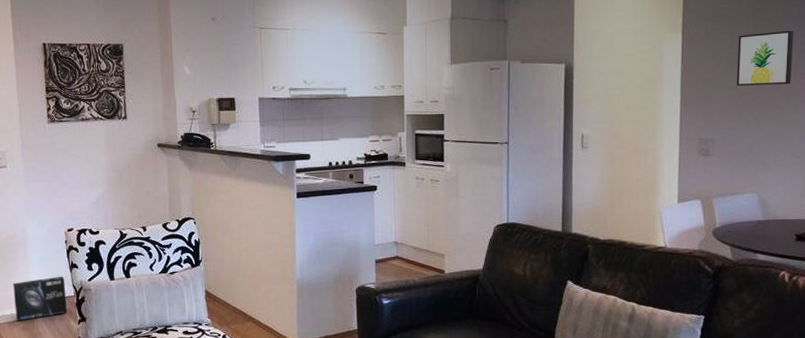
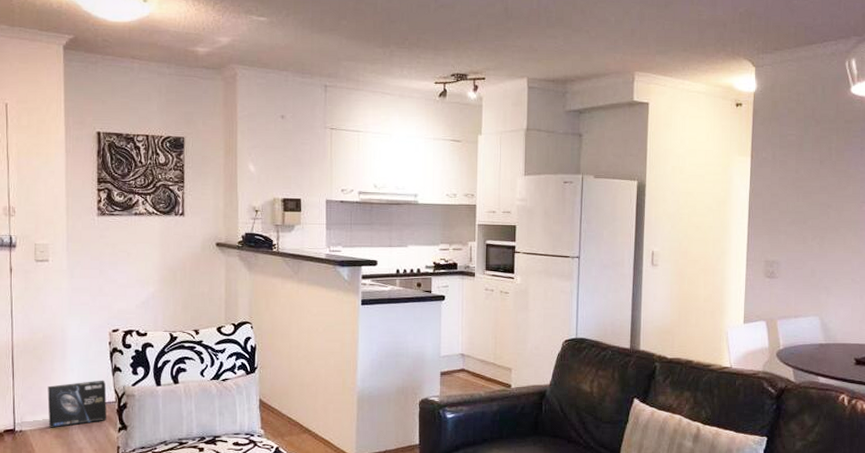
wall art: present [736,30,793,86] -> none [801,159,855,212]

